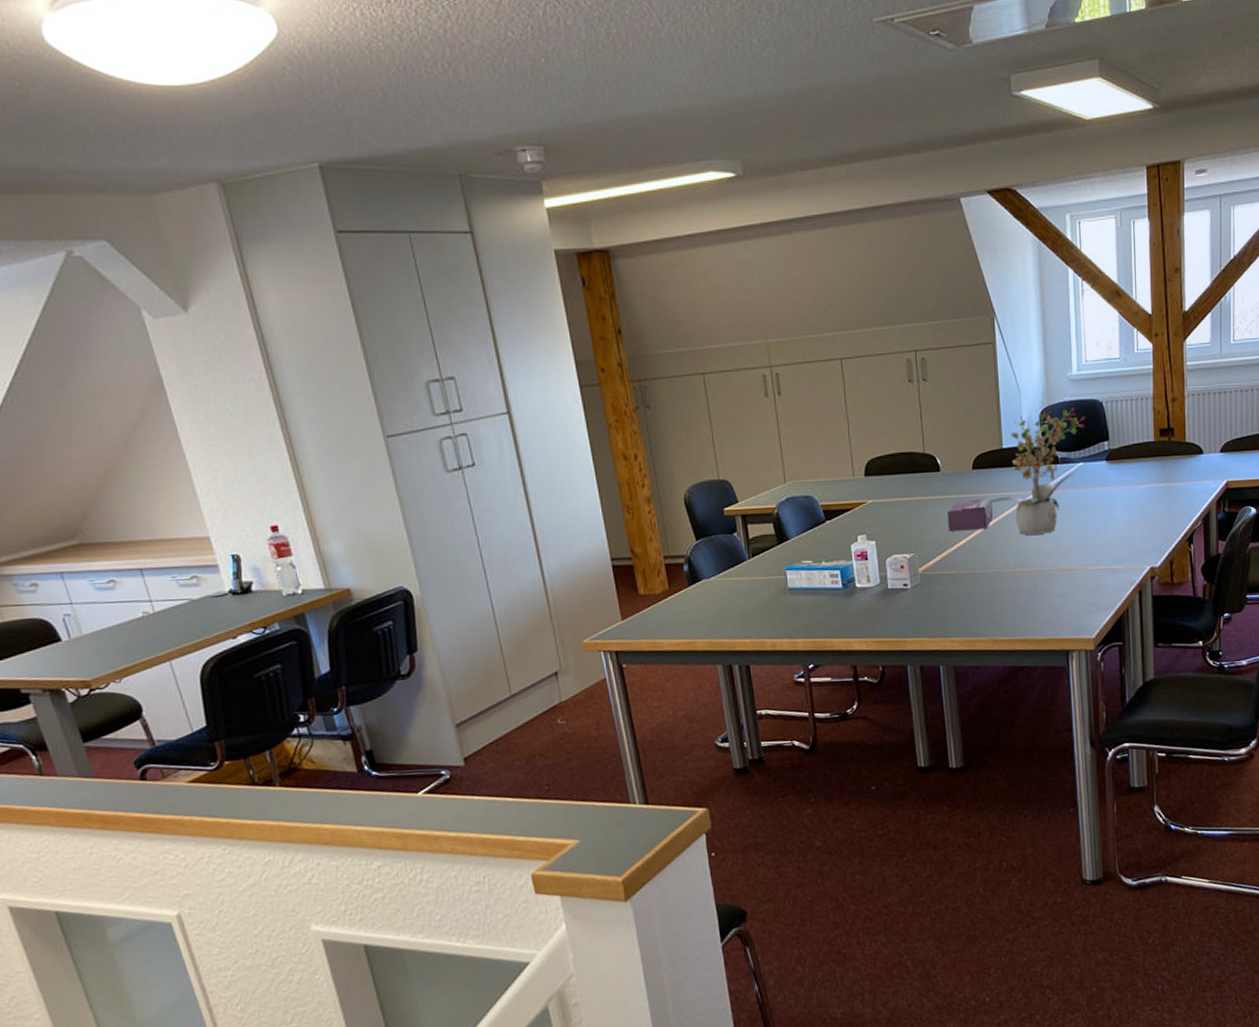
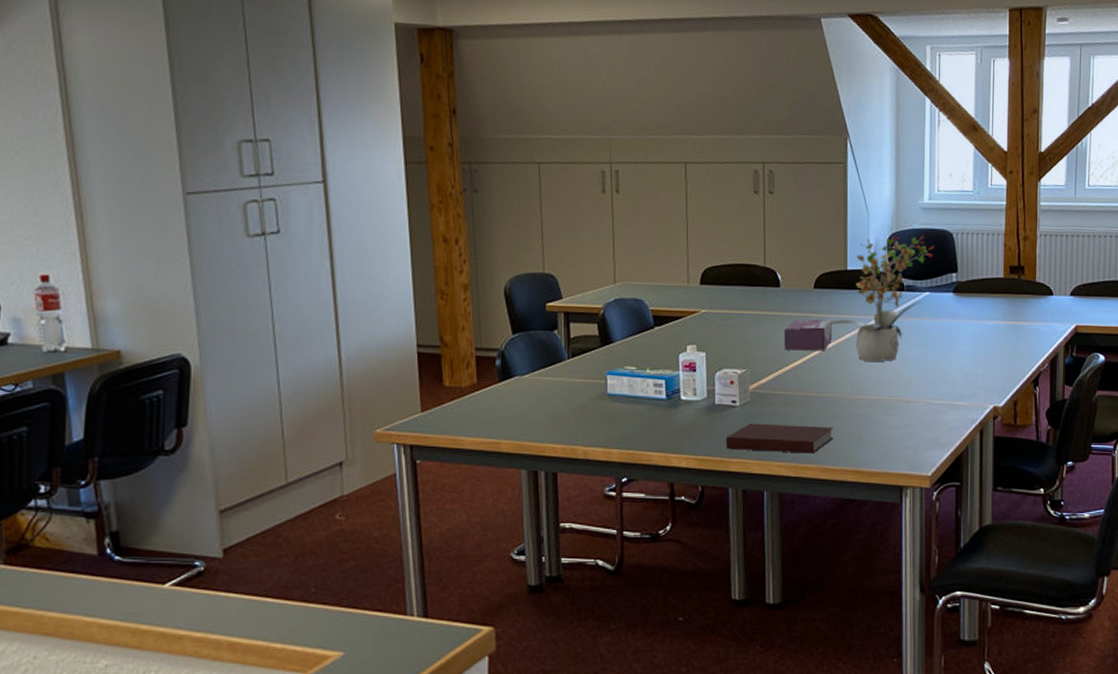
notebook: none [900,600,1001,630] -> present [725,423,834,454]

